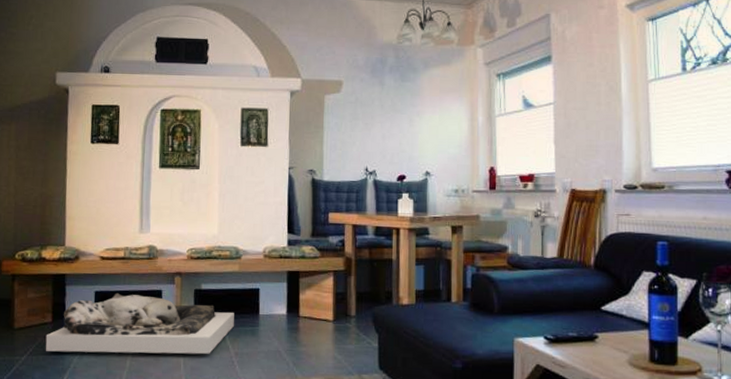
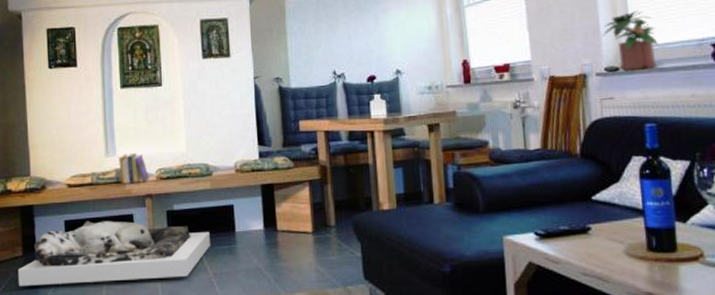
books: none [152,231,181,261] -> present [119,152,149,185]
potted plant: none [624,133,676,191] -> present [602,11,658,72]

